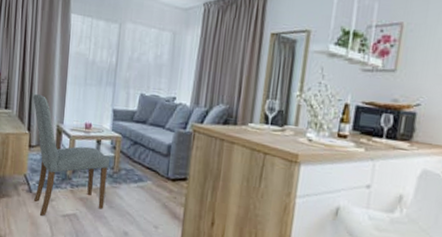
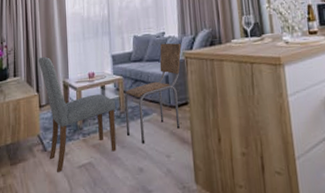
dining chair: none [116,109,192,210] -> present [124,43,182,144]

